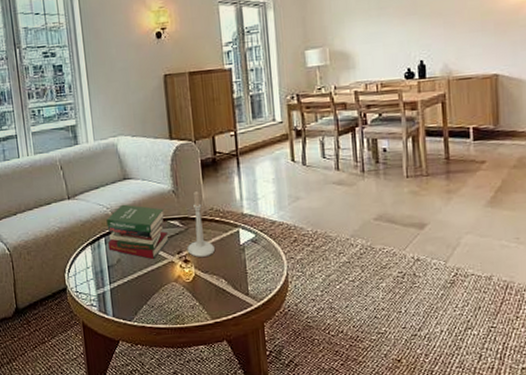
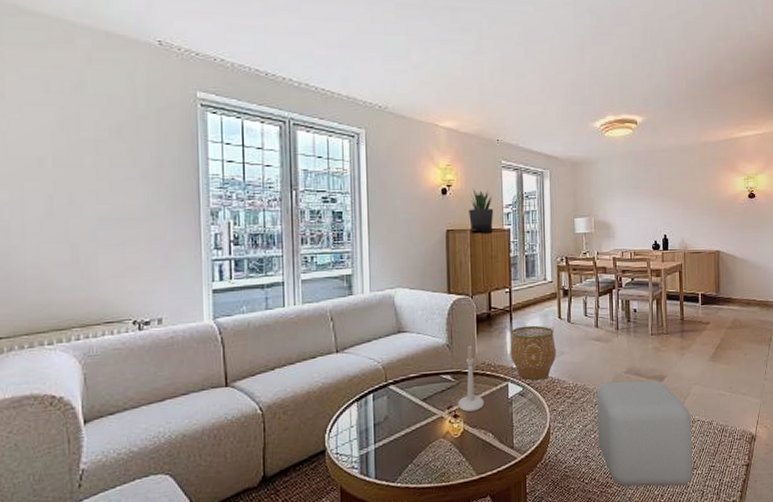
books: present [106,204,169,259] -> none [376,358,440,415]
planter: none [186,28,213,77] -> present [469,188,494,234]
basket: none [238,169,292,227] -> present [510,325,557,380]
cube: none [340,228,466,347] -> present [596,380,693,487]

